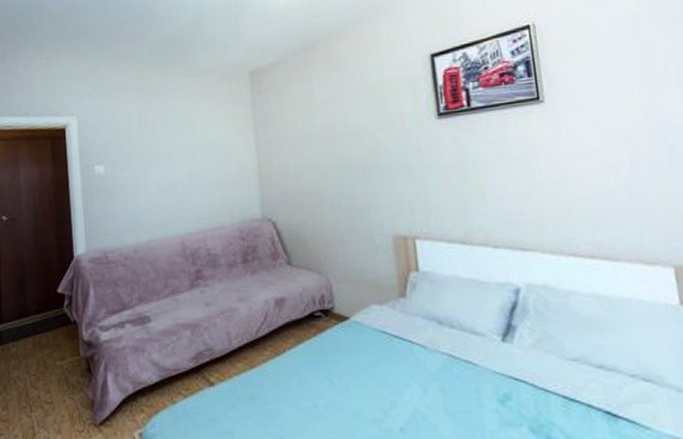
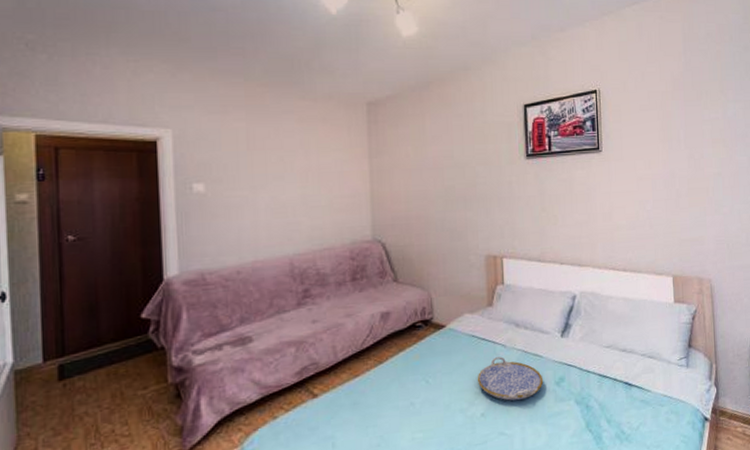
serving tray: none [391,360,482,416] -> present [477,356,544,401]

